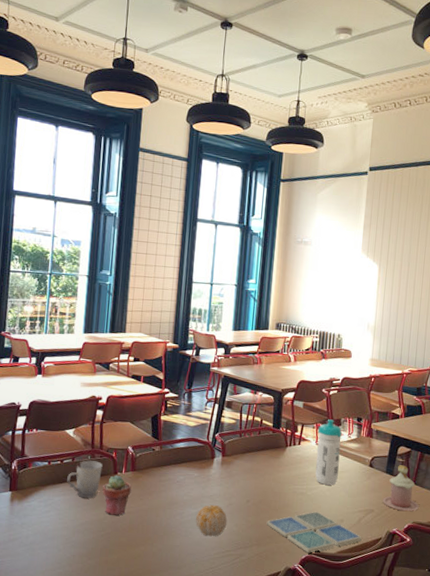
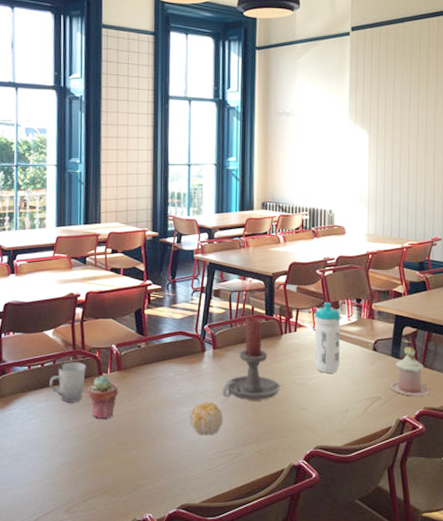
candle holder: none [227,428,282,506] -> present [222,317,280,400]
drink coaster: present [266,511,362,553] -> none [265,402,370,447]

